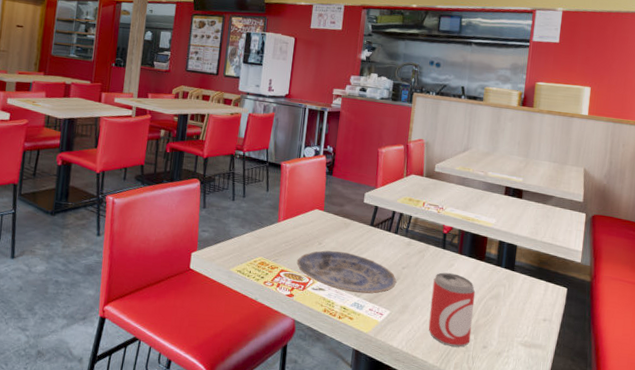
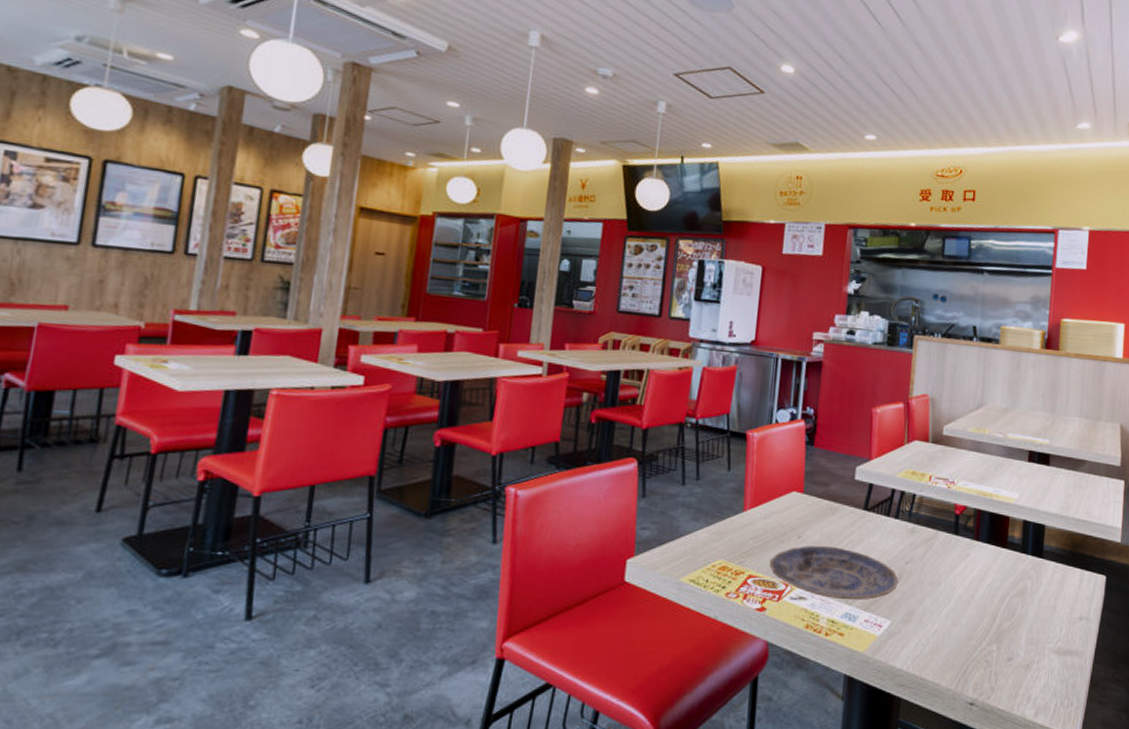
beer can: present [428,272,476,347] -> none [939,565,997,662]

